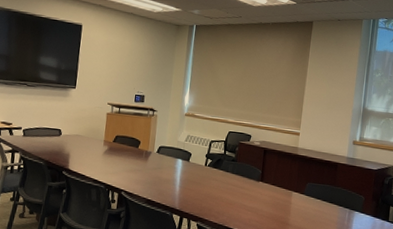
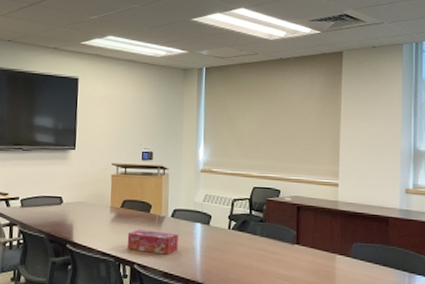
tissue box: none [116,162,162,185] -> present [127,229,178,255]

